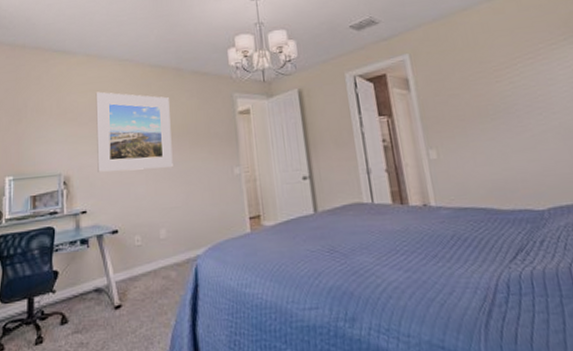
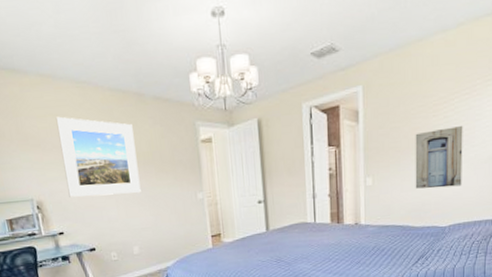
wall art: none [479,91,552,163] -> present [415,126,463,189]

